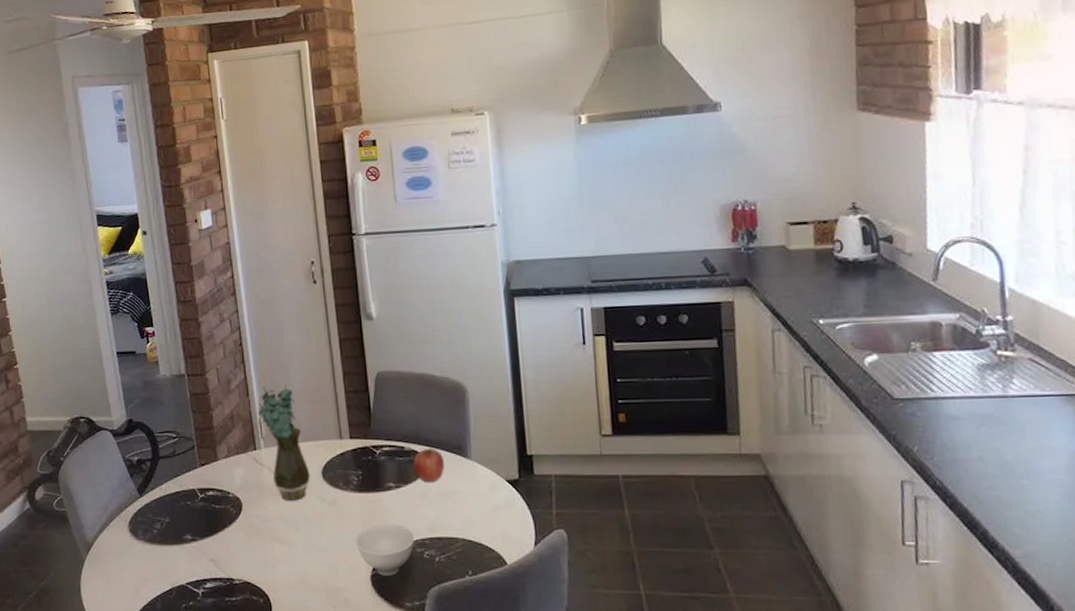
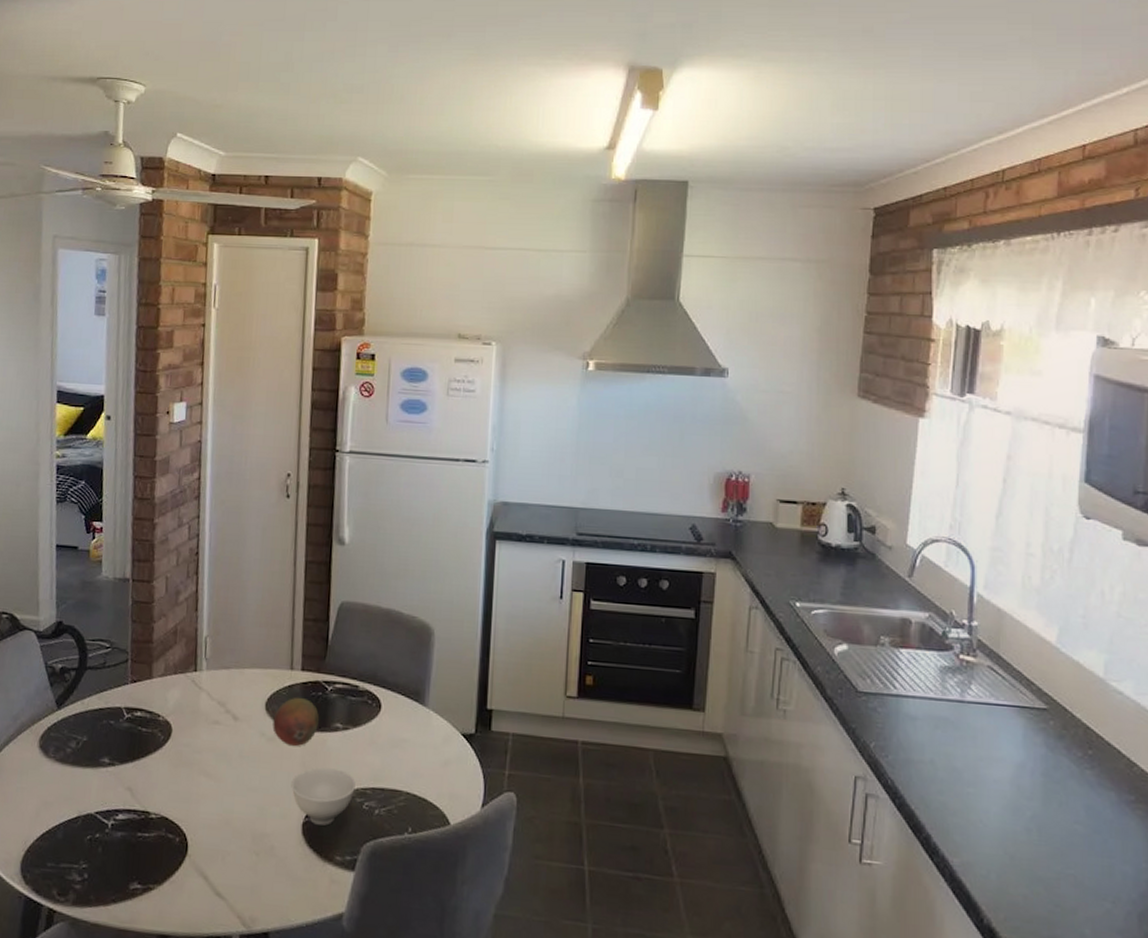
vase: present [258,384,310,501] -> none [205,602,252,732]
fruit: none [331,463,373,508] -> present [273,697,319,747]
fruit: present [413,449,445,482] -> none [365,690,400,727]

